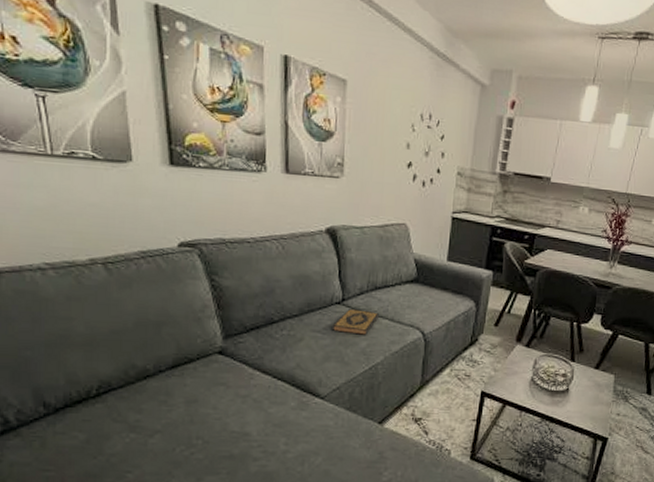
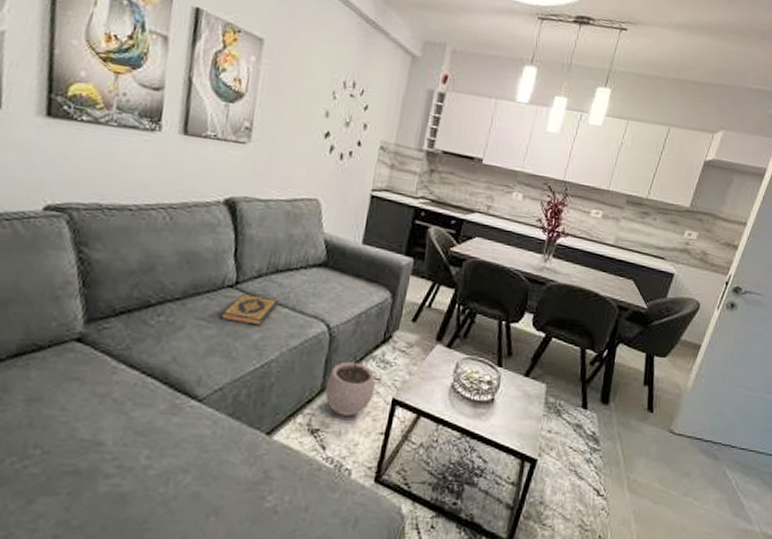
plant pot: none [424,357,466,407] -> present [325,355,376,416]

